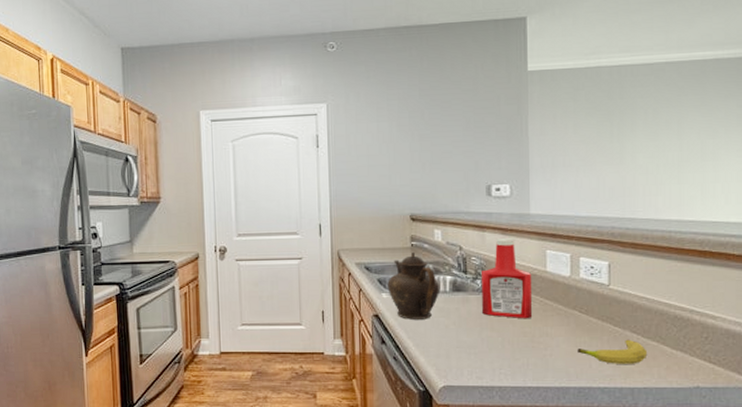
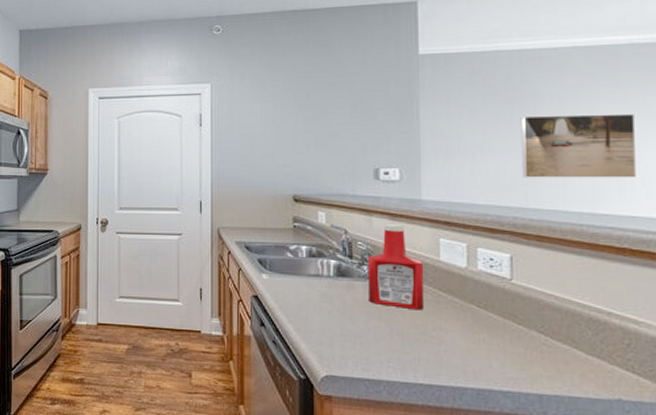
teapot: present [387,251,440,320] -> none [268,233,324,304]
fruit: present [577,339,648,364] -> none [476,339,558,368]
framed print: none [619,125,717,190] -> present [521,113,636,178]

